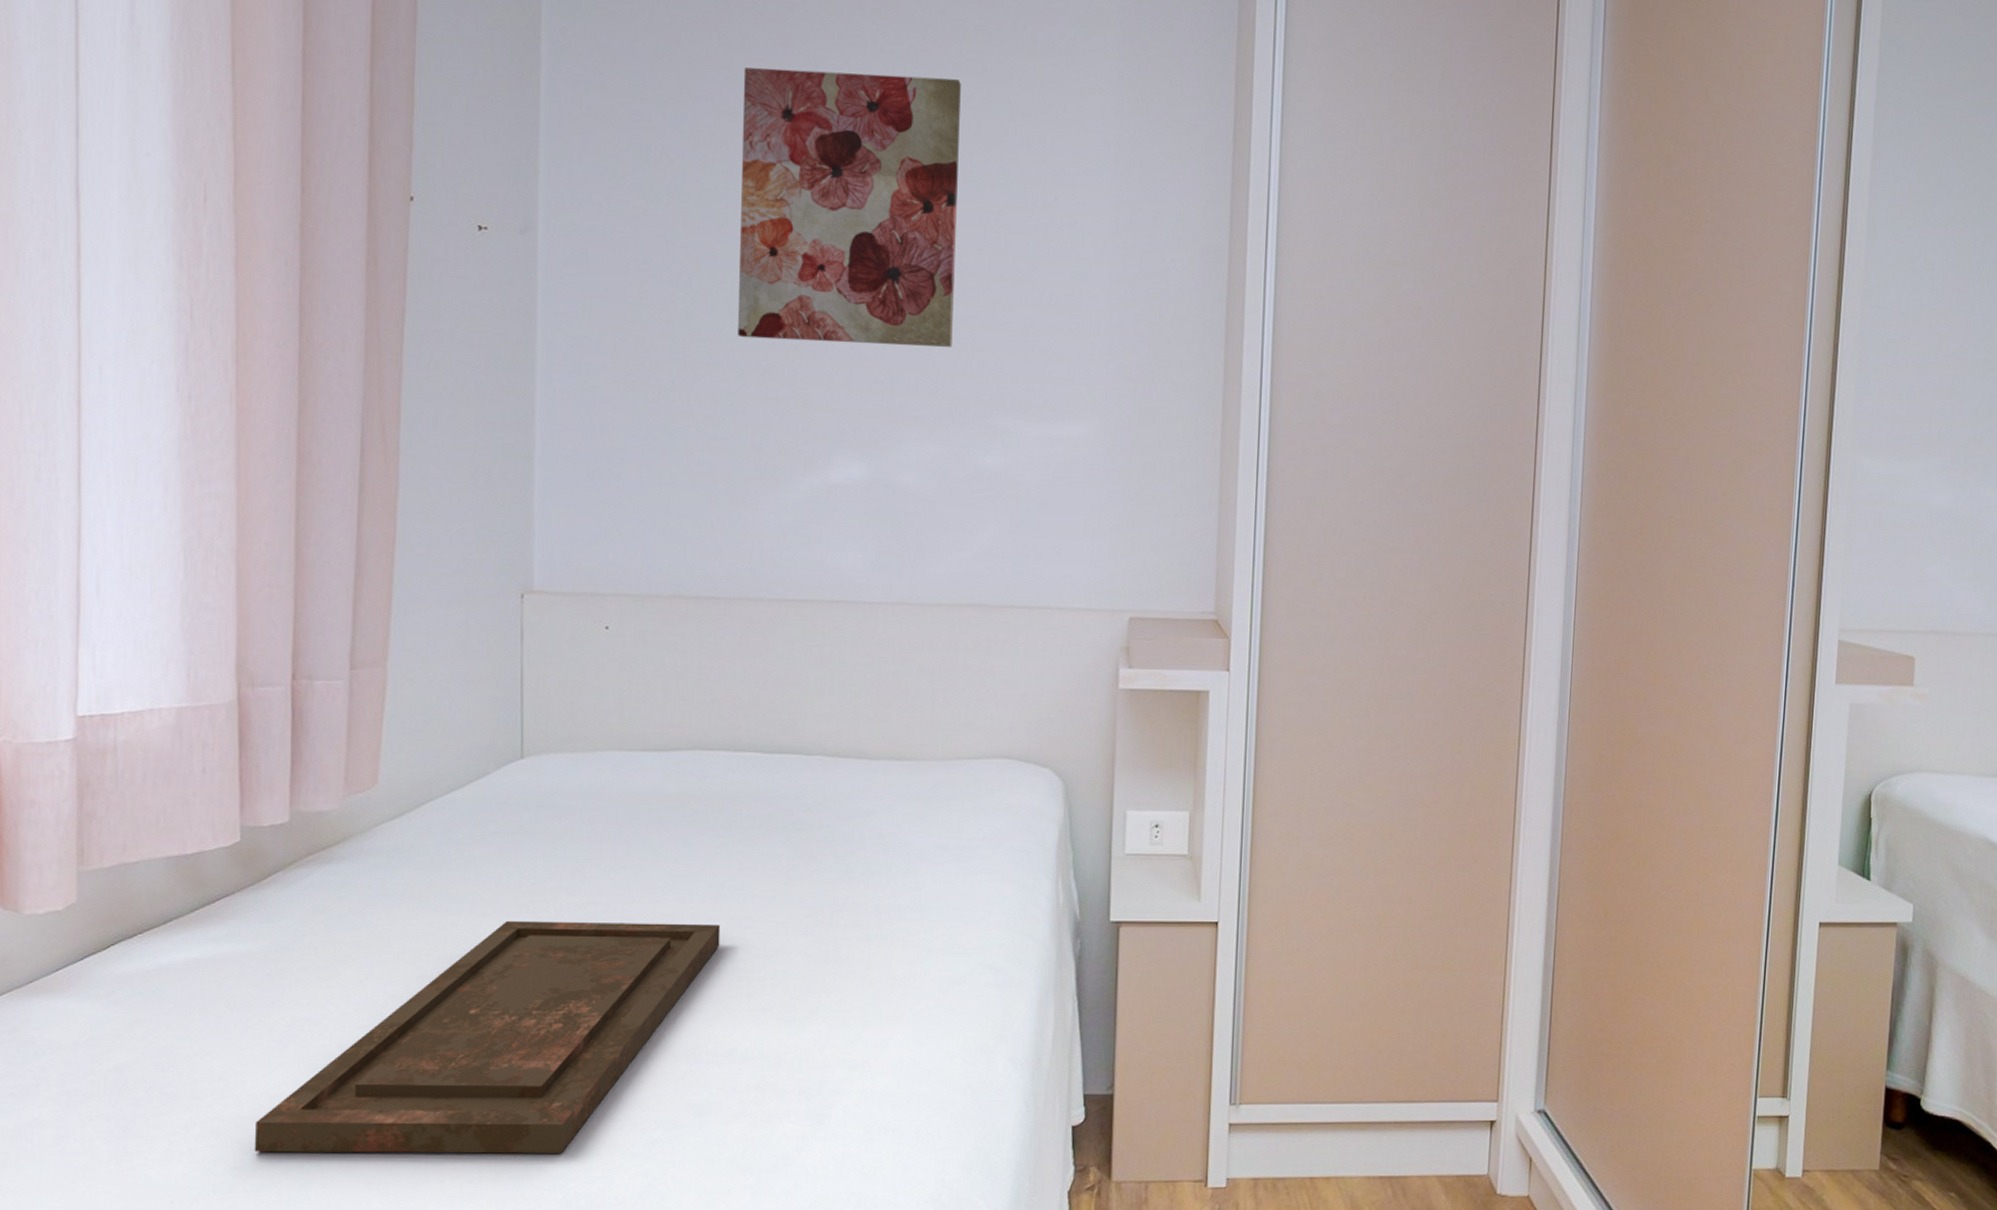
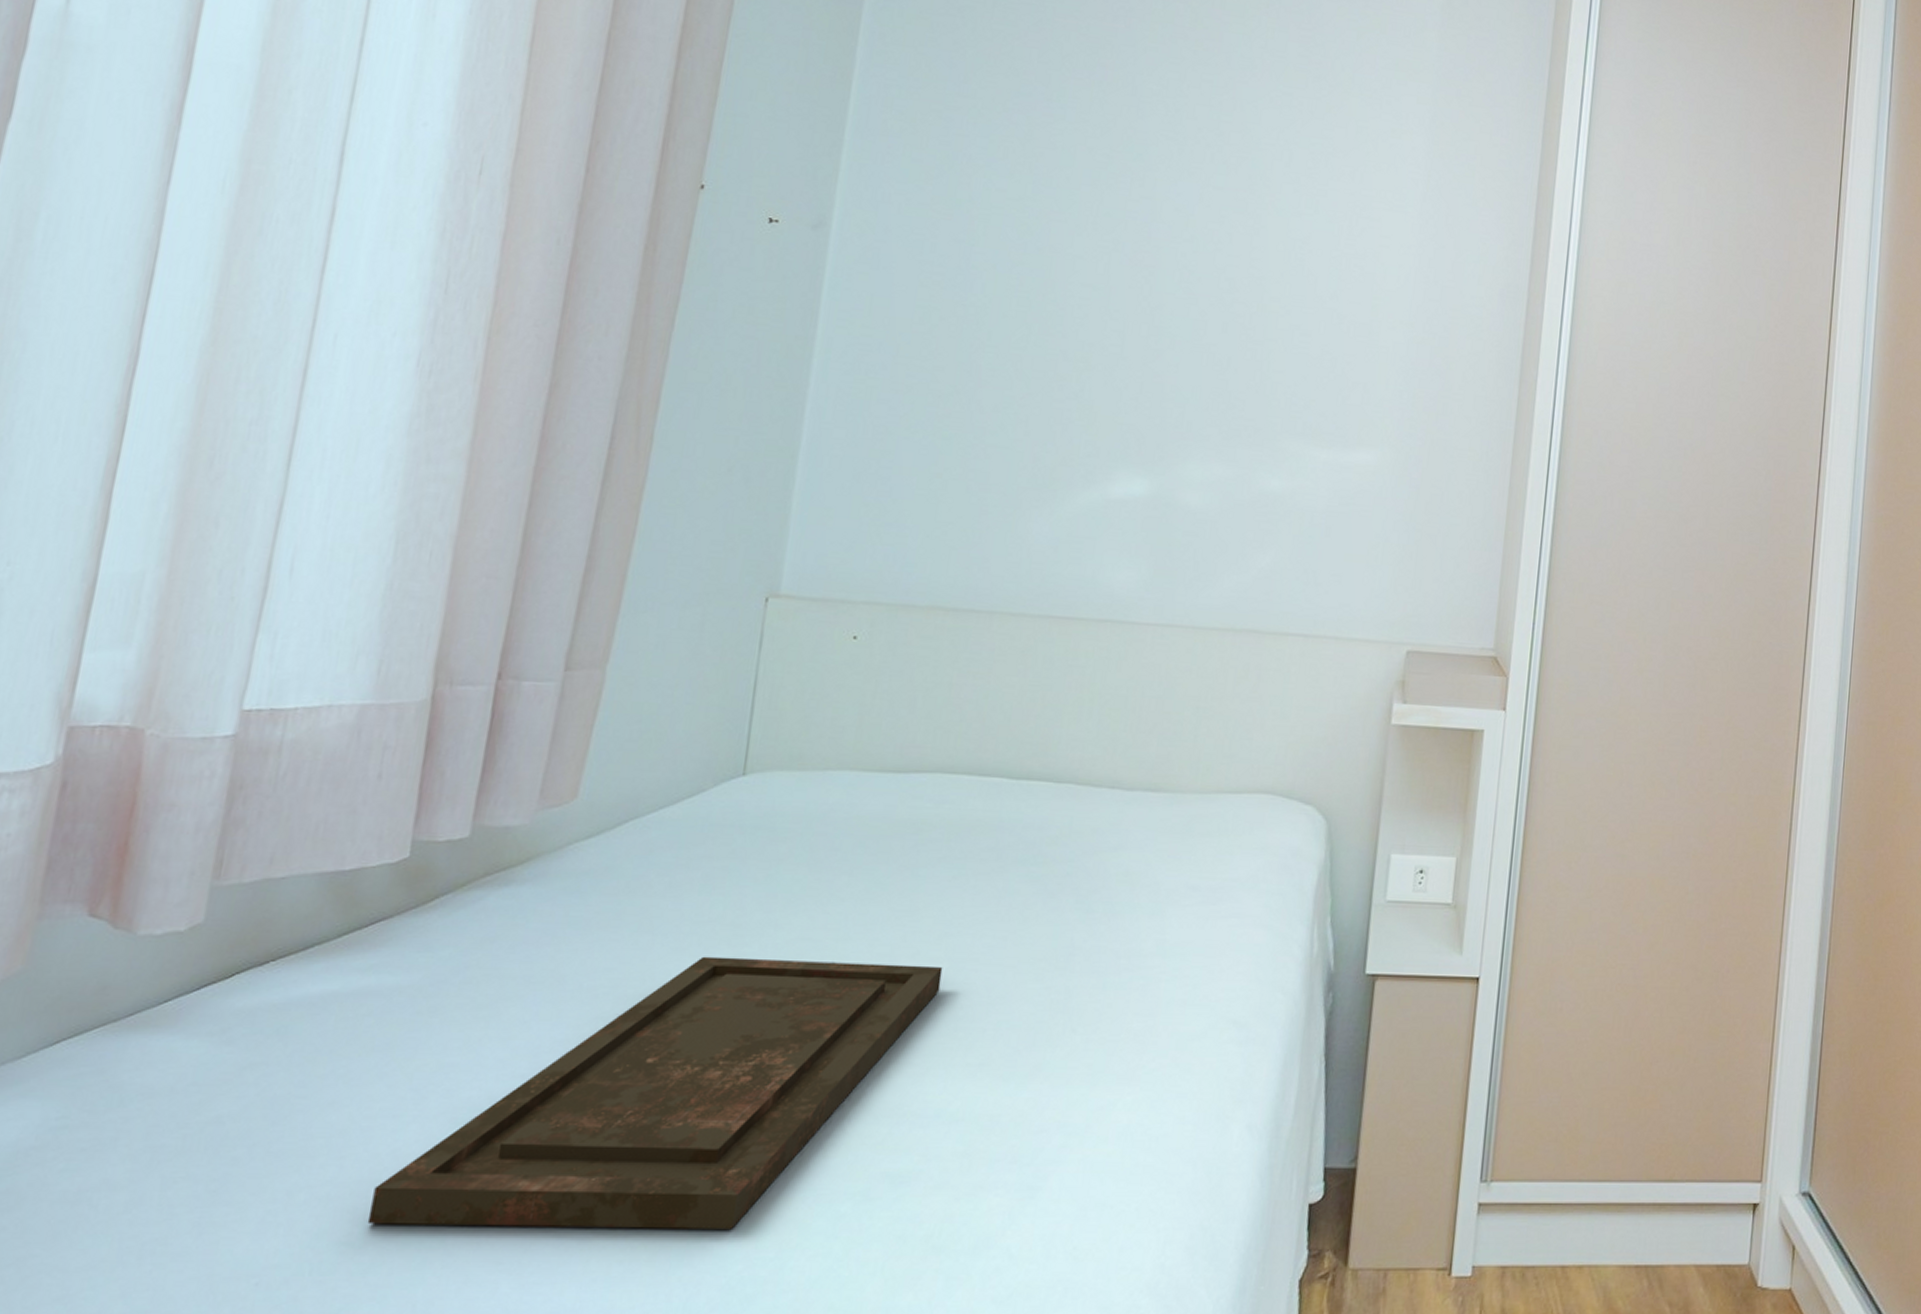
wall art: present [738,67,961,348] -> none [1028,85,1276,368]

